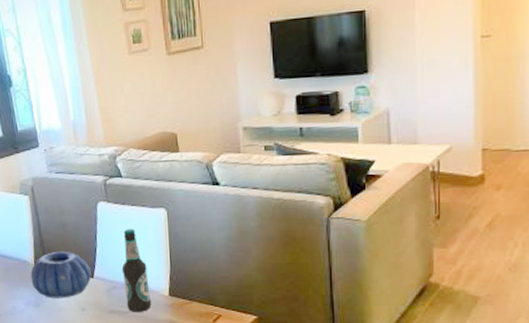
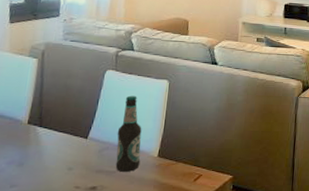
decorative bowl: present [30,251,92,298] -> none [19,112,87,158]

